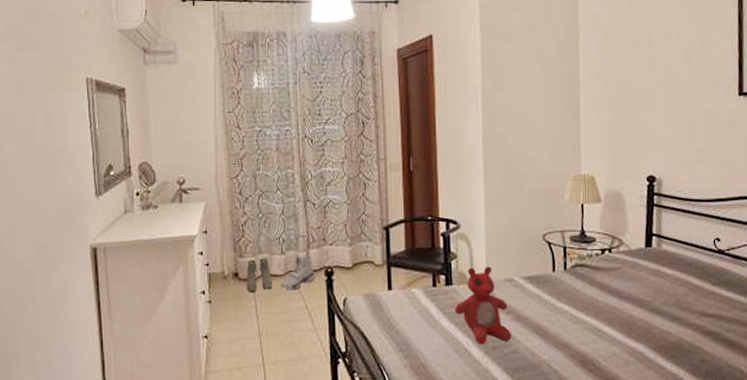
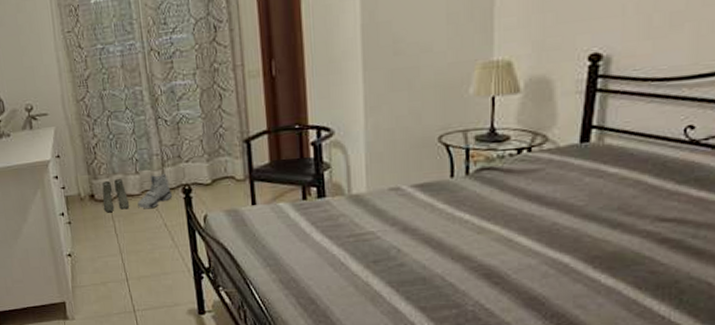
stuffed bear: present [454,266,511,345] -> none [328,175,397,258]

